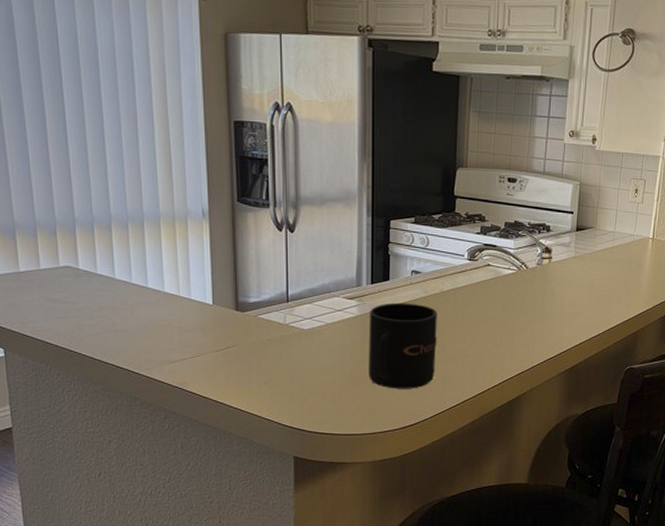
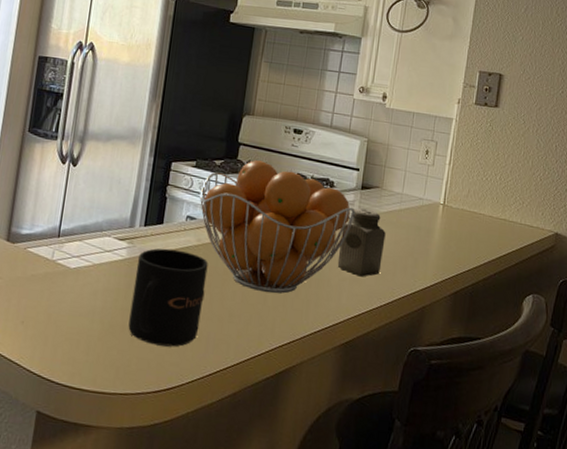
fruit basket: none [422,211,572,333] -> present [199,160,356,294]
salt shaker: none [558,249,601,311] -> present [337,208,386,277]

